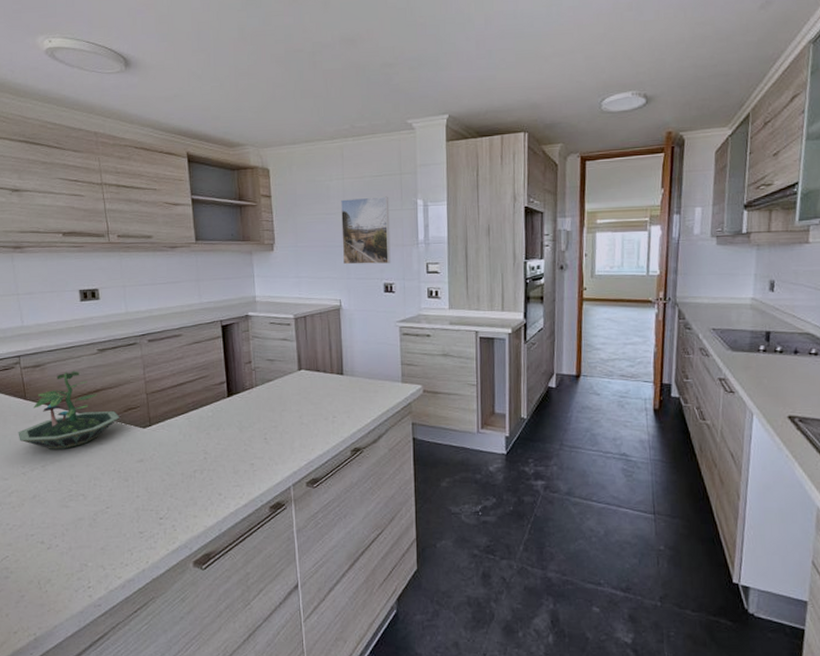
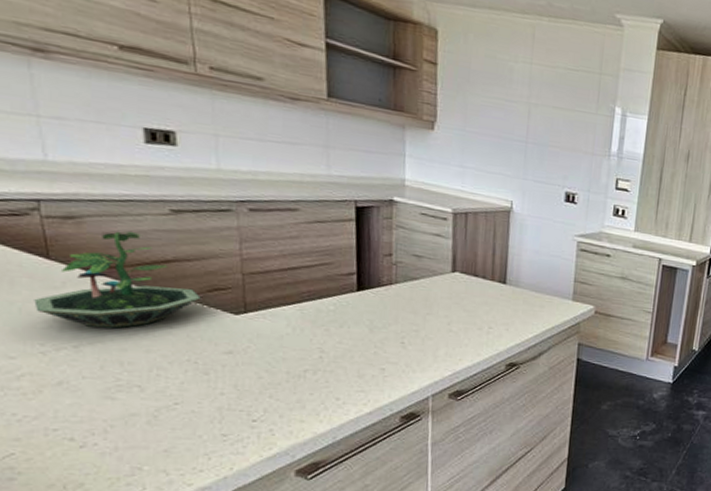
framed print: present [341,196,391,265] -> none [520,87,584,172]

